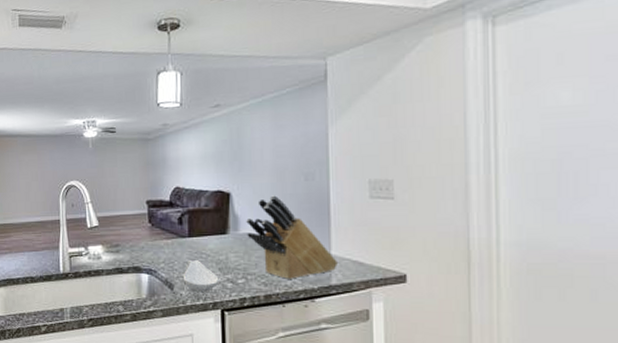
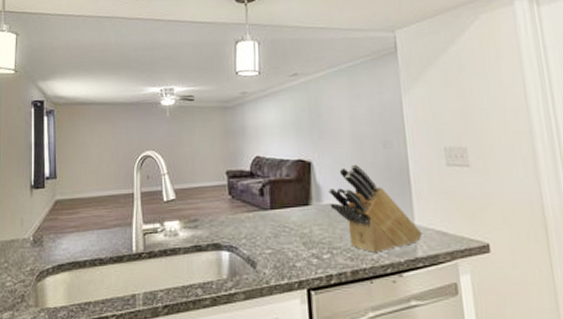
spoon rest: present [183,260,219,292] -> none [265,235,304,269]

